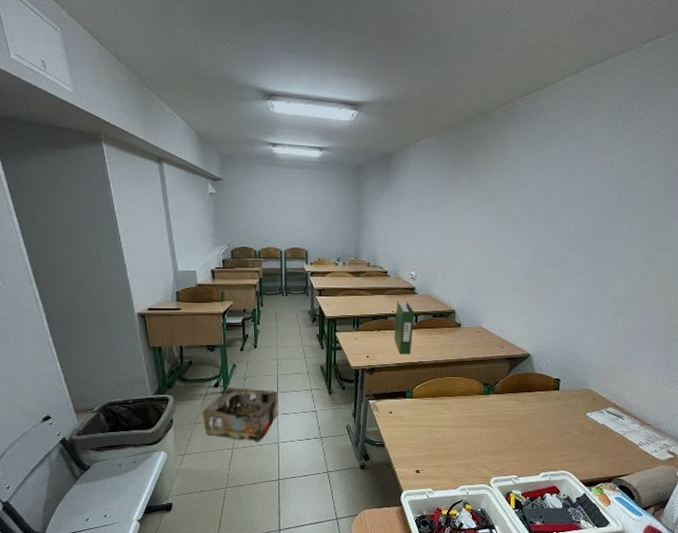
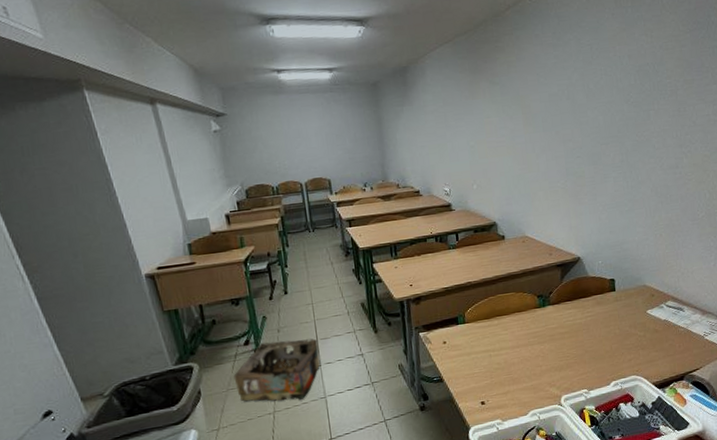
binder: present [394,301,414,354] -> none [433,219,457,278]

